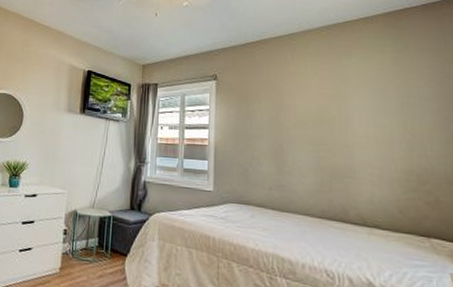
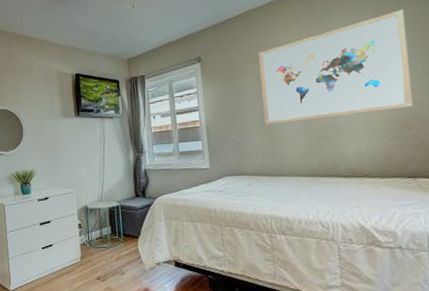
wall art: none [276,62,429,161] -> present [259,9,413,125]

